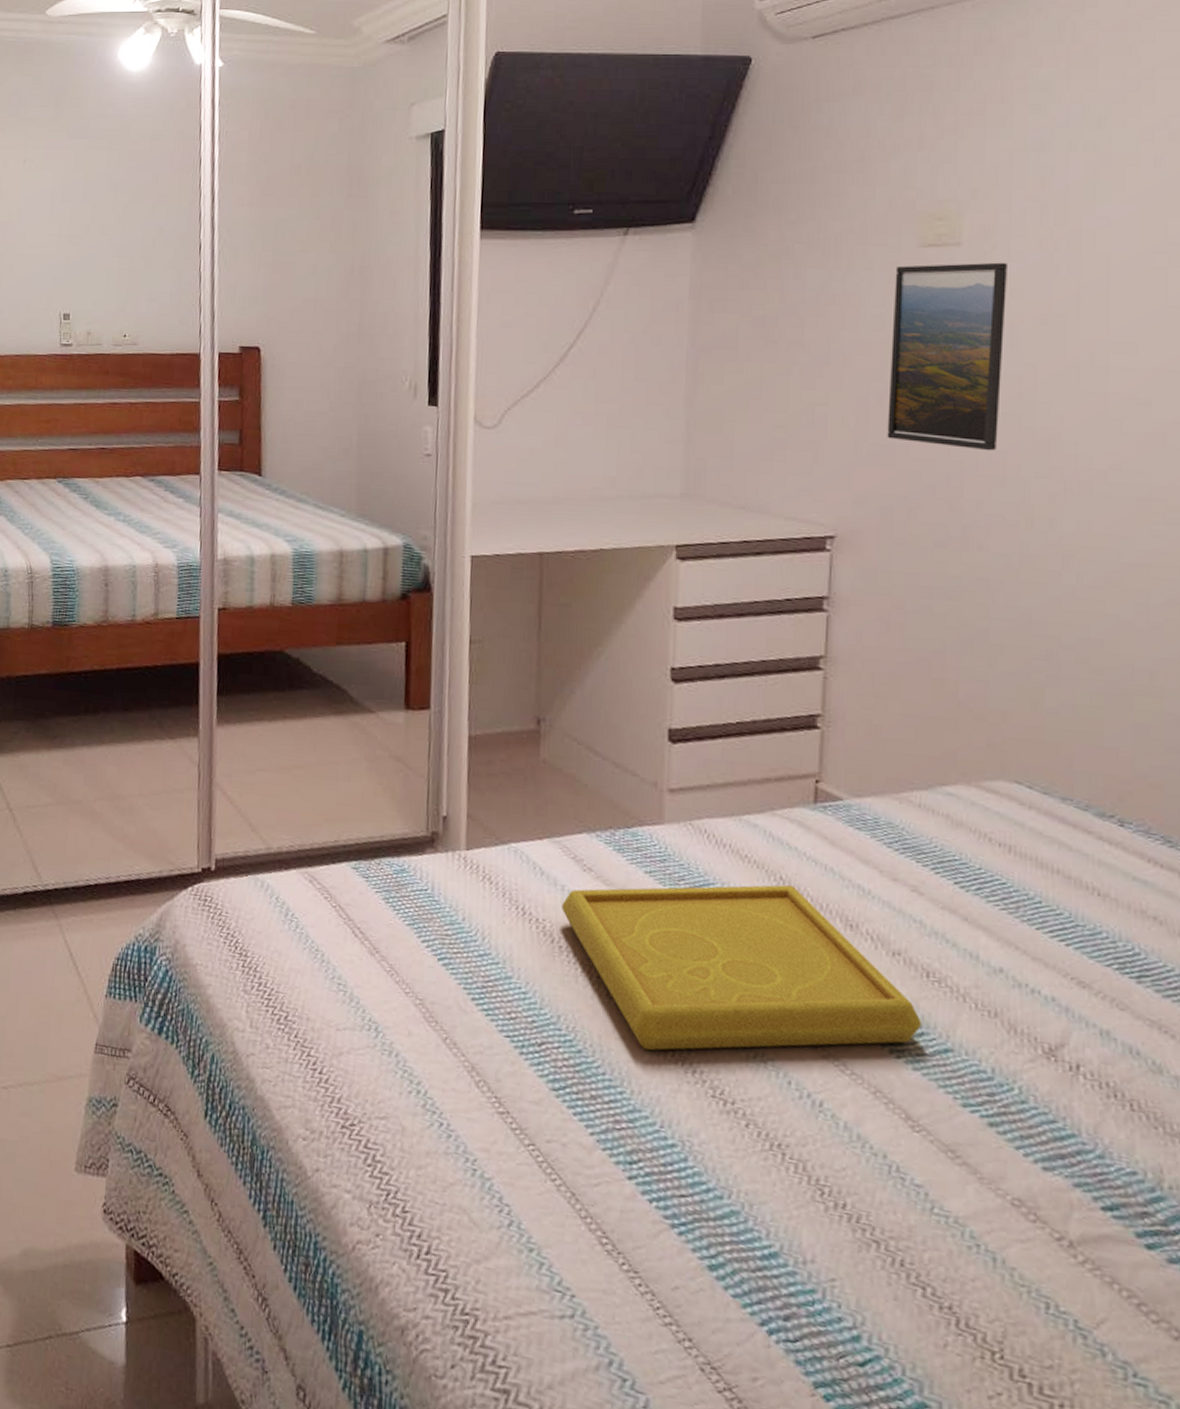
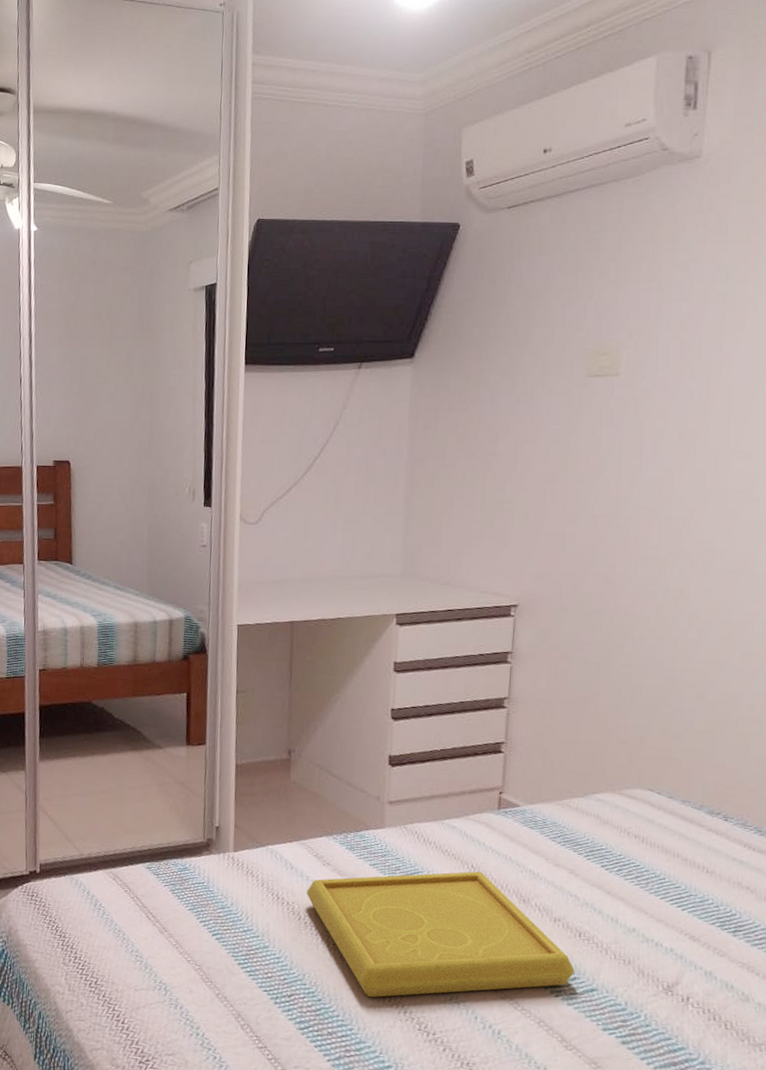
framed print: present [887,262,1007,451] -> none [559,389,654,537]

